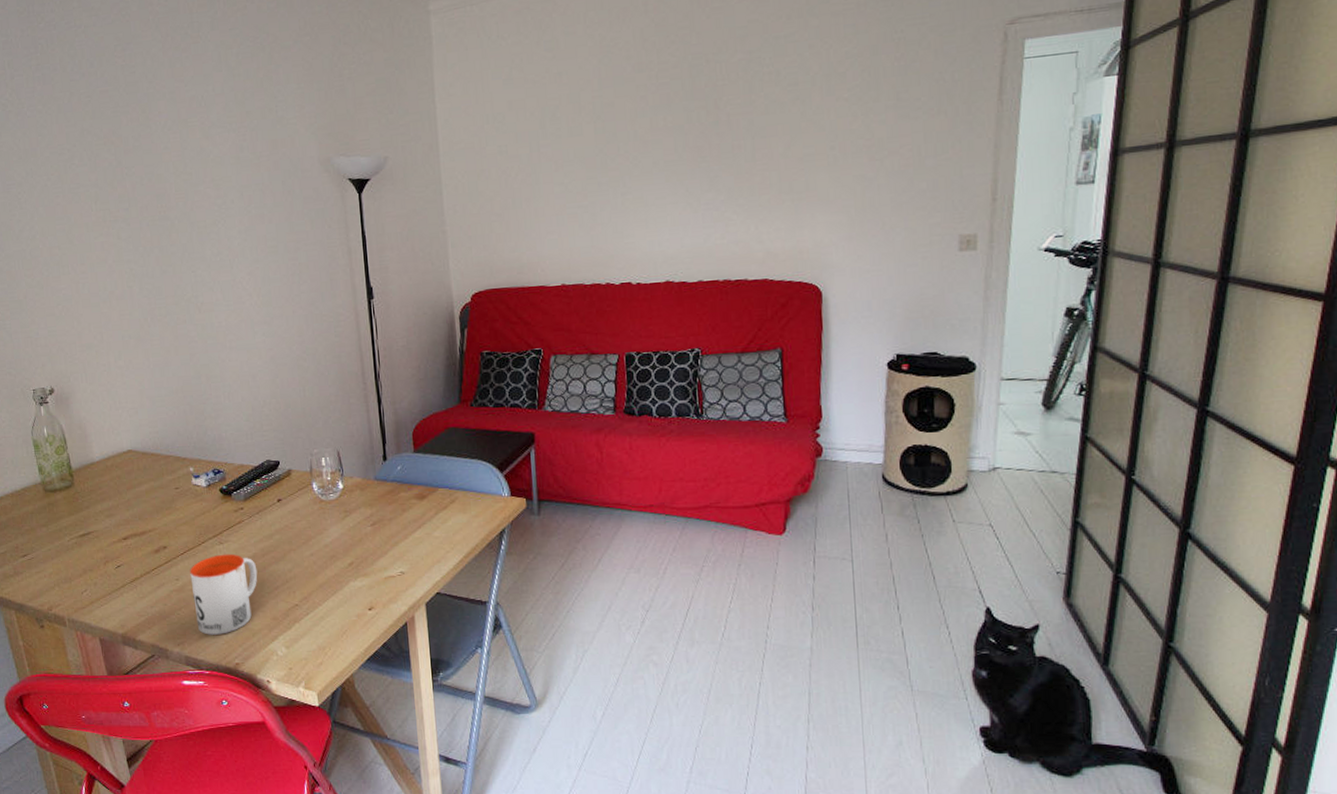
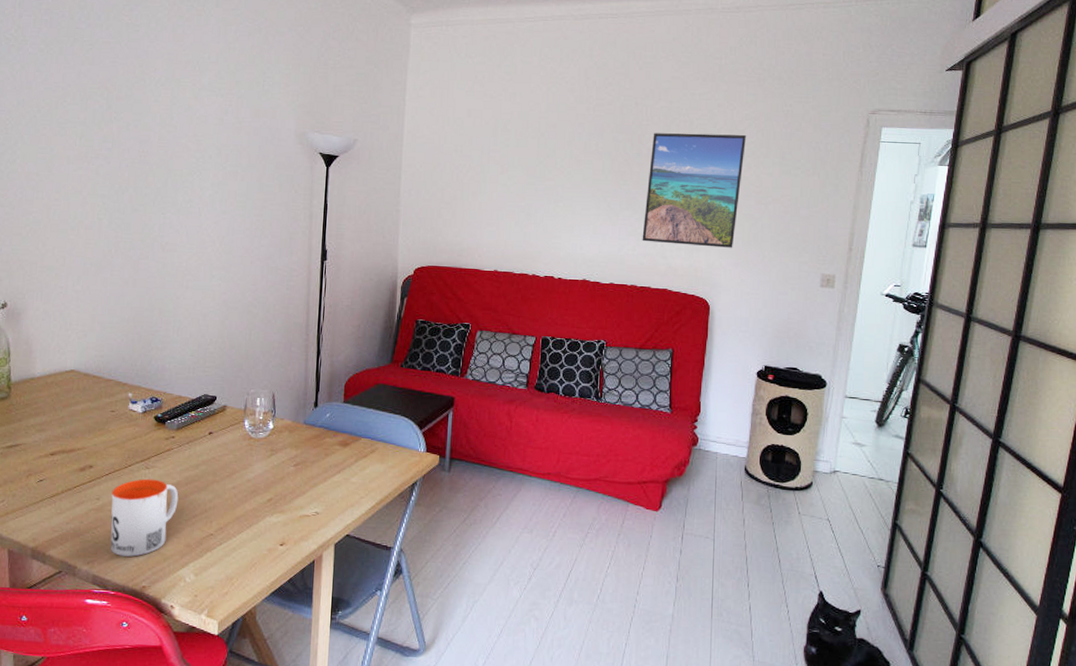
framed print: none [731,78,850,227] -> present [642,133,747,248]

